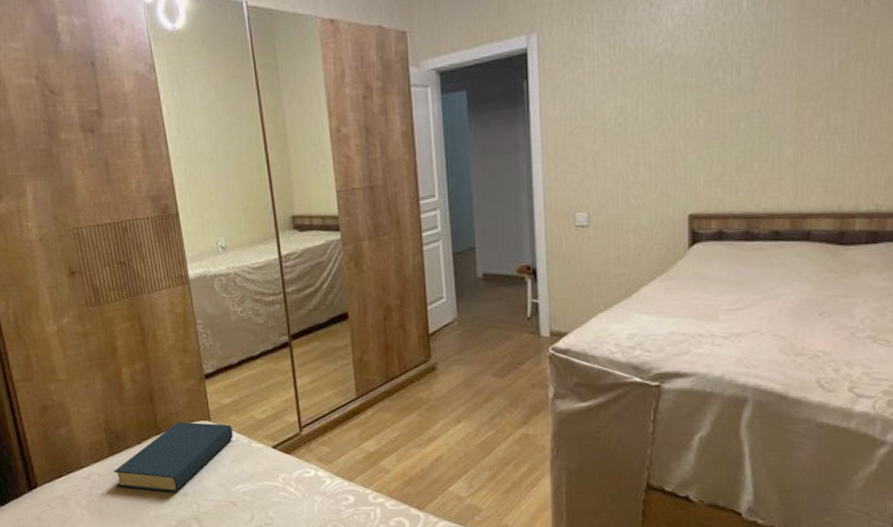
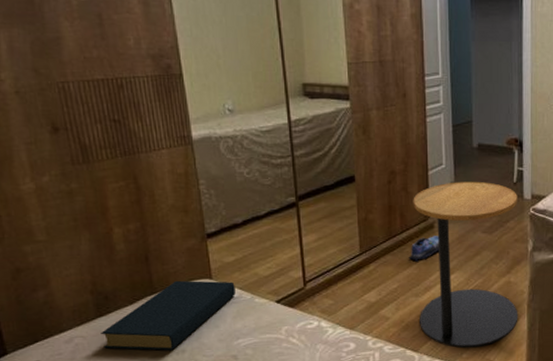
shoe: none [409,379,444,409] -> present [409,236,440,263]
side table: none [411,316,540,510] -> present [413,181,518,348]

